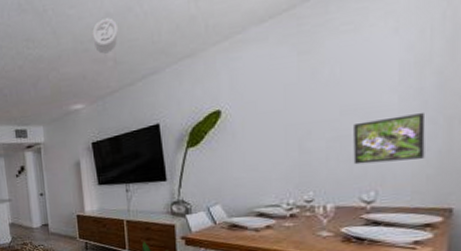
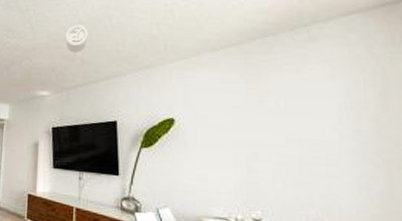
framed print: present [353,113,426,165] -> none [298,152,368,197]

